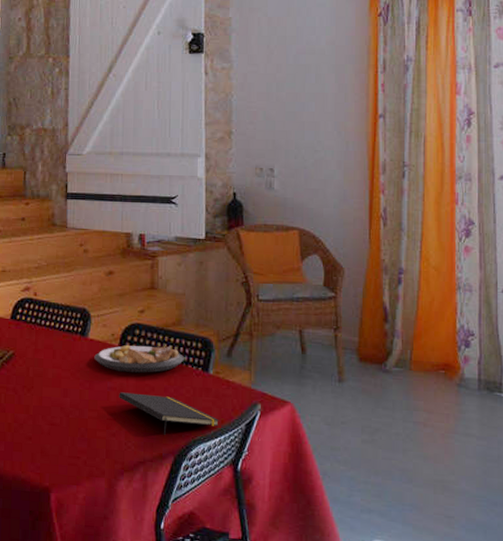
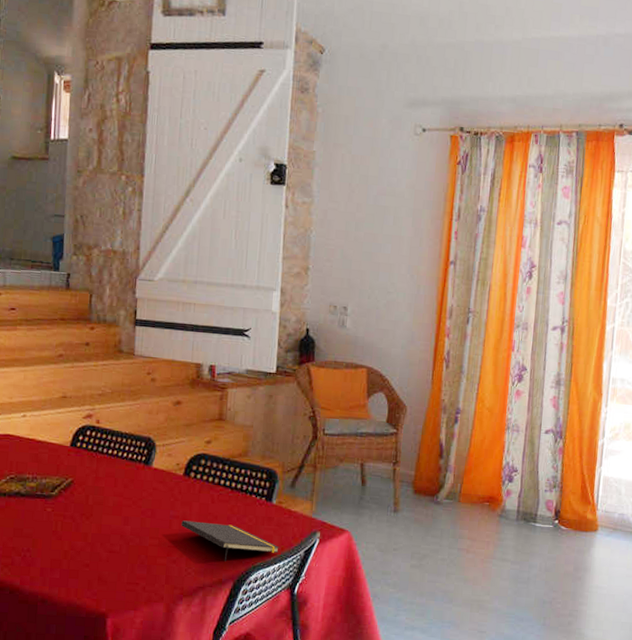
plate: present [94,345,185,373] -> none [158,474,250,502]

